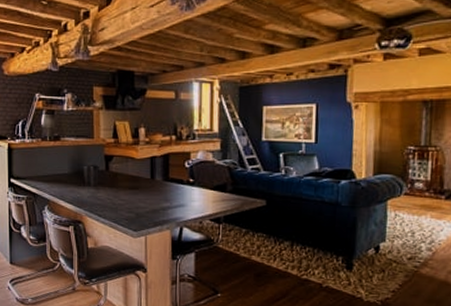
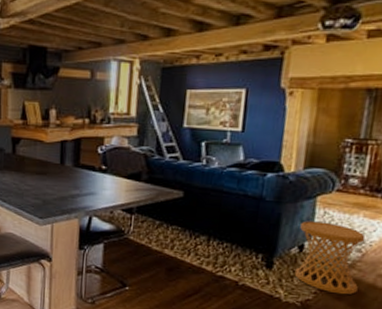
side table: none [373,223,434,292] -> present [294,221,366,295]

